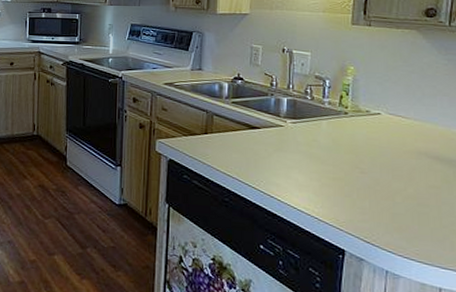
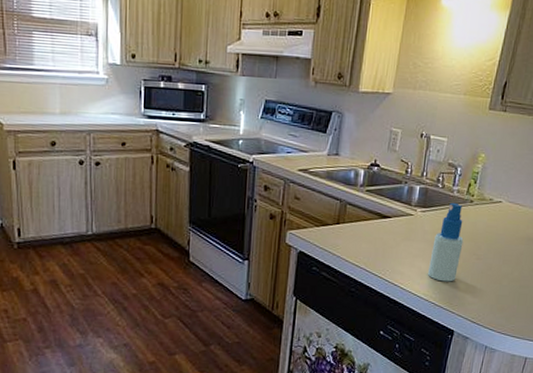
spray bottle: none [306,114,343,196] -> present [427,202,464,282]

